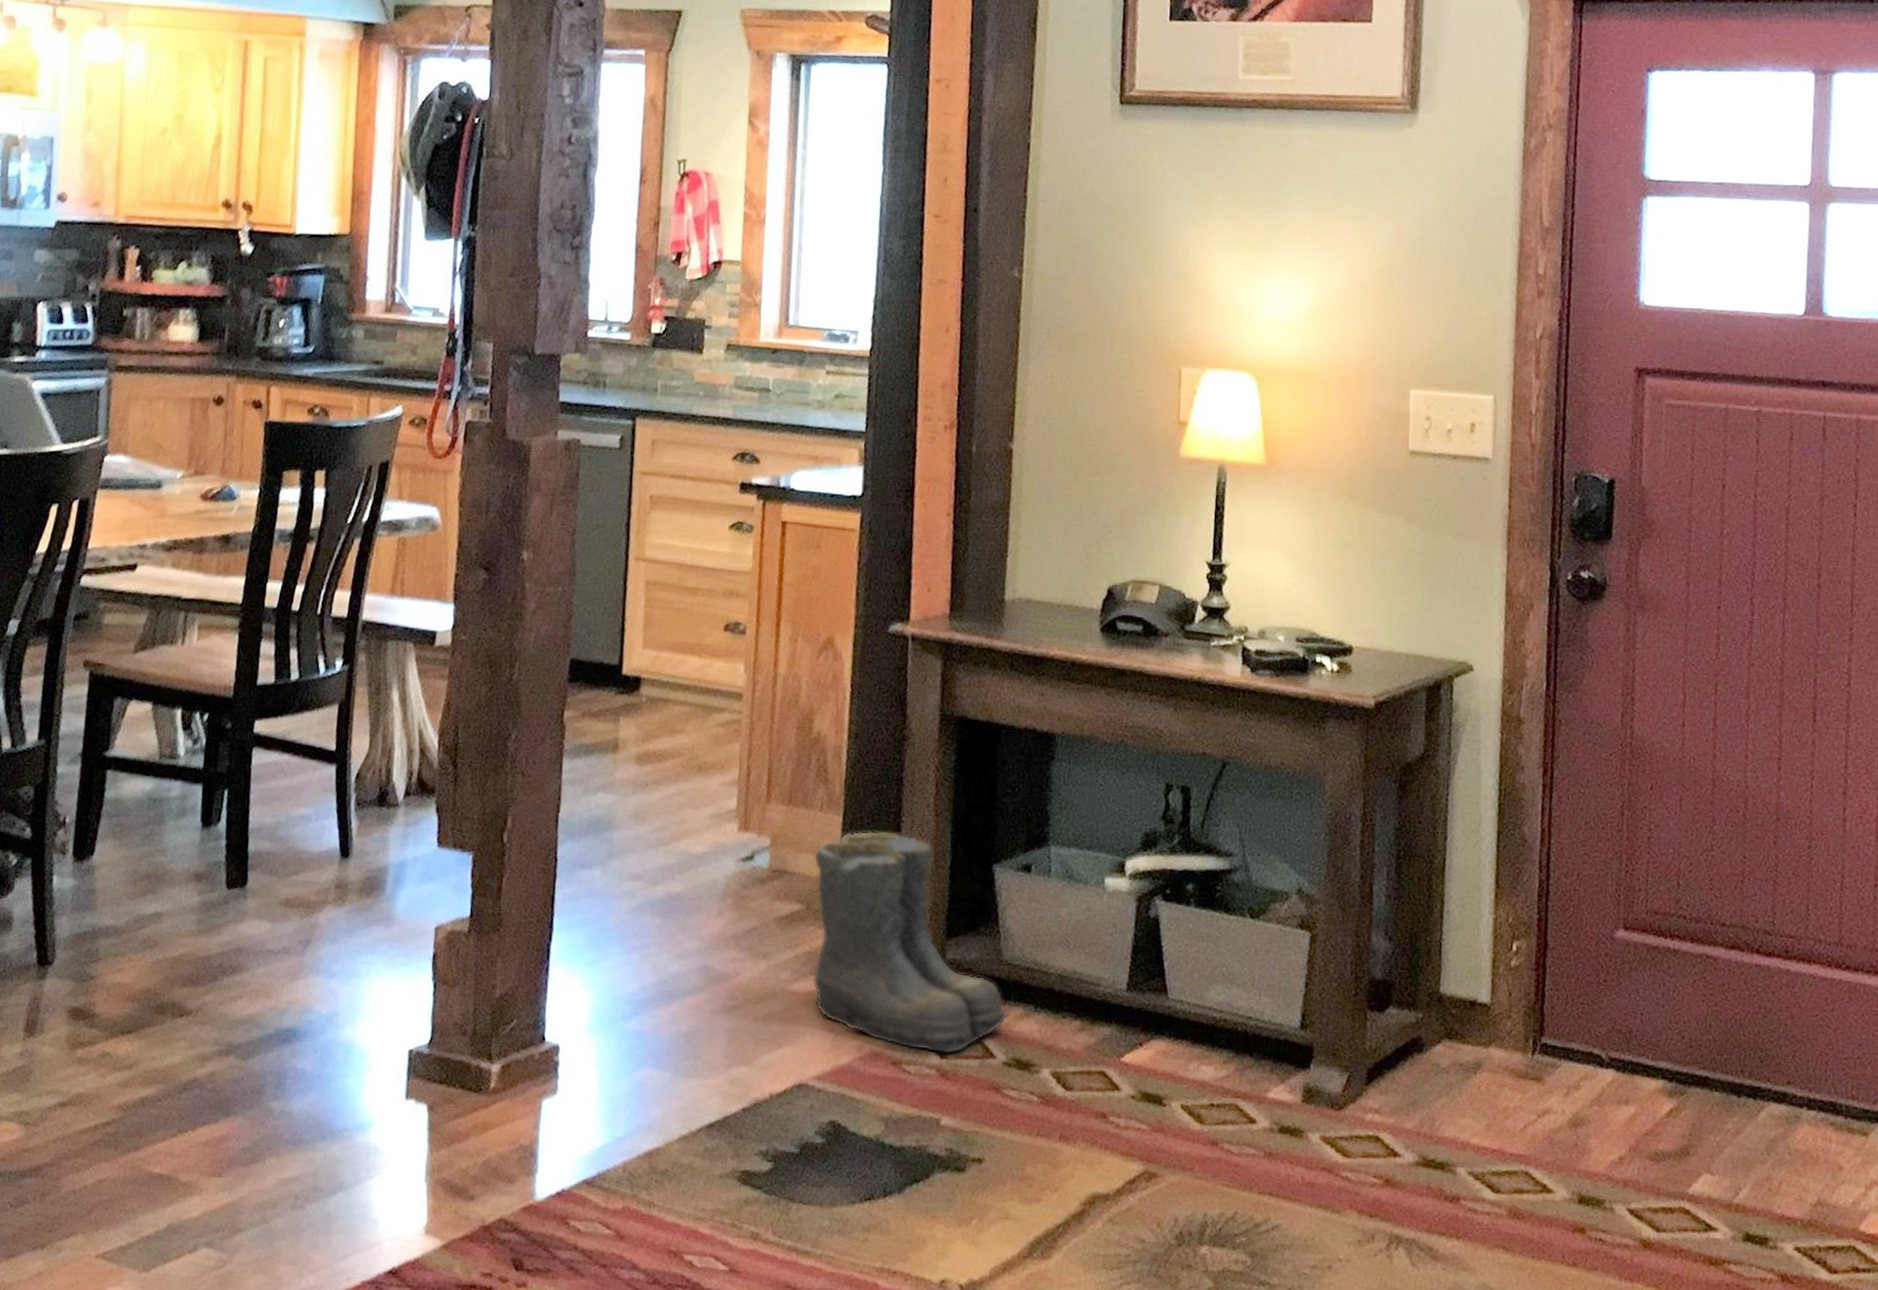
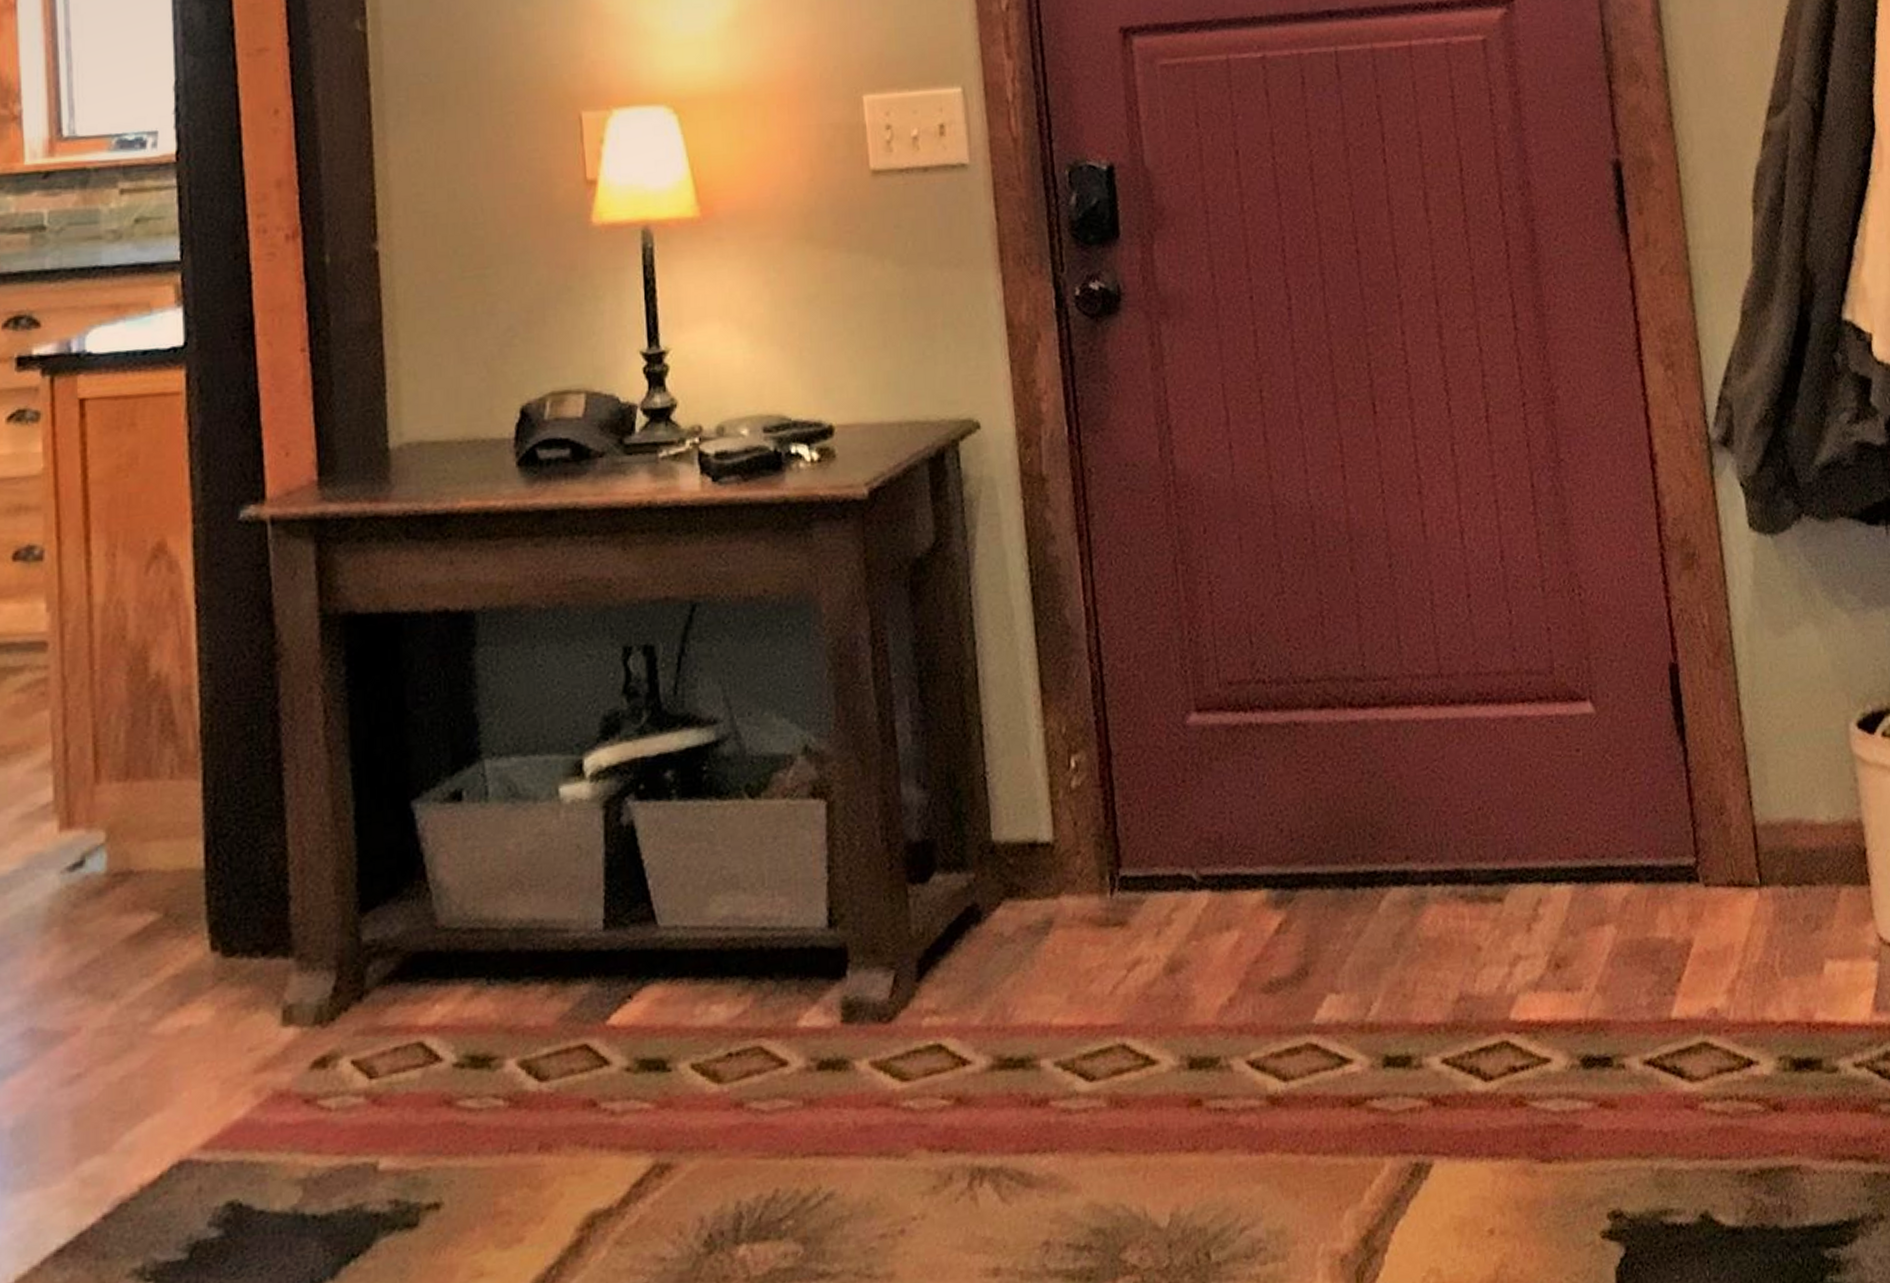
boots: present [812,830,1011,1054] -> none [167,786,456,1076]

